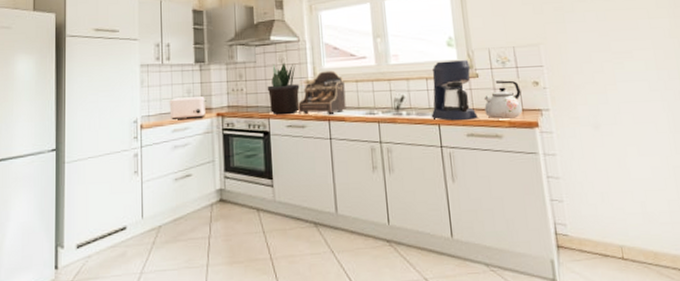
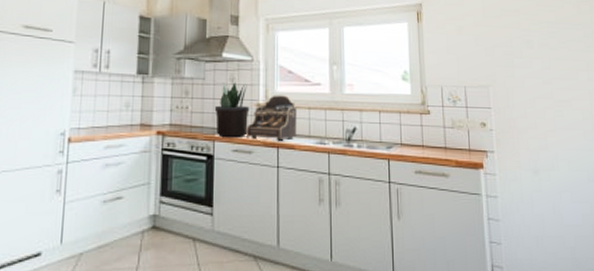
toaster: present [169,96,206,121] -> none [103,111,146,136]
coffee maker: present [431,60,478,121] -> none [381,95,427,157]
kettle: present [484,80,523,120] -> none [433,119,469,159]

